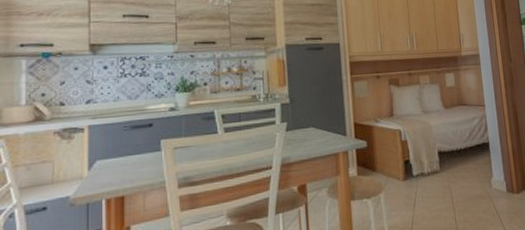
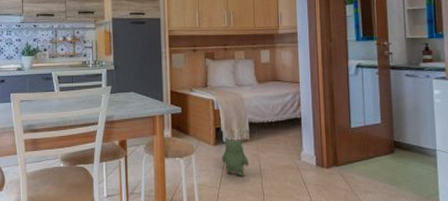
plush toy: none [412,170,441,213] -> present [221,137,249,176]

